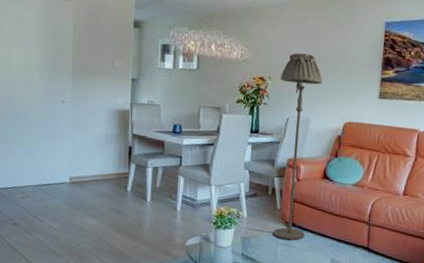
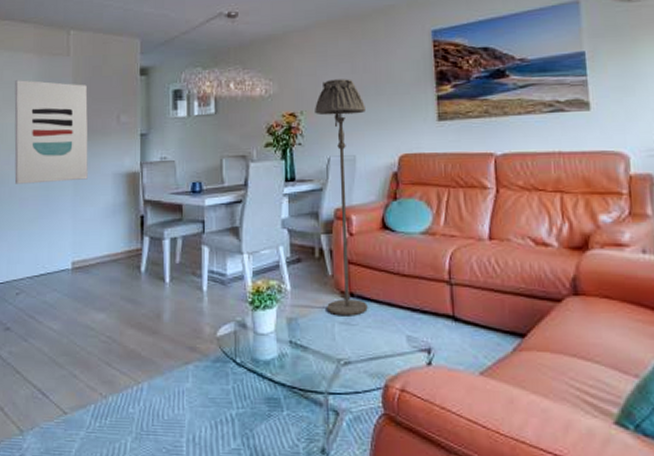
wall art: none [20,17,86,112] -> present [14,80,88,184]

